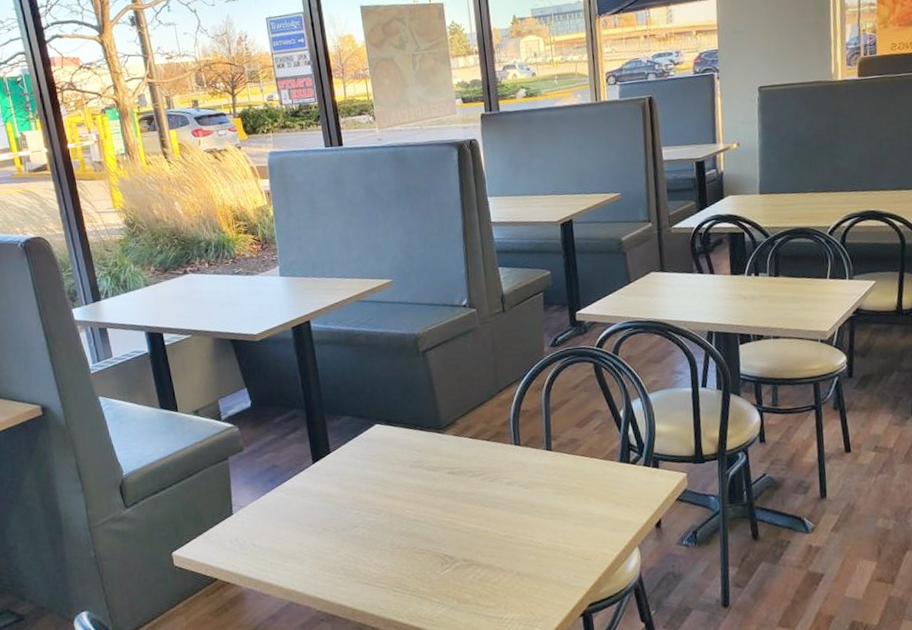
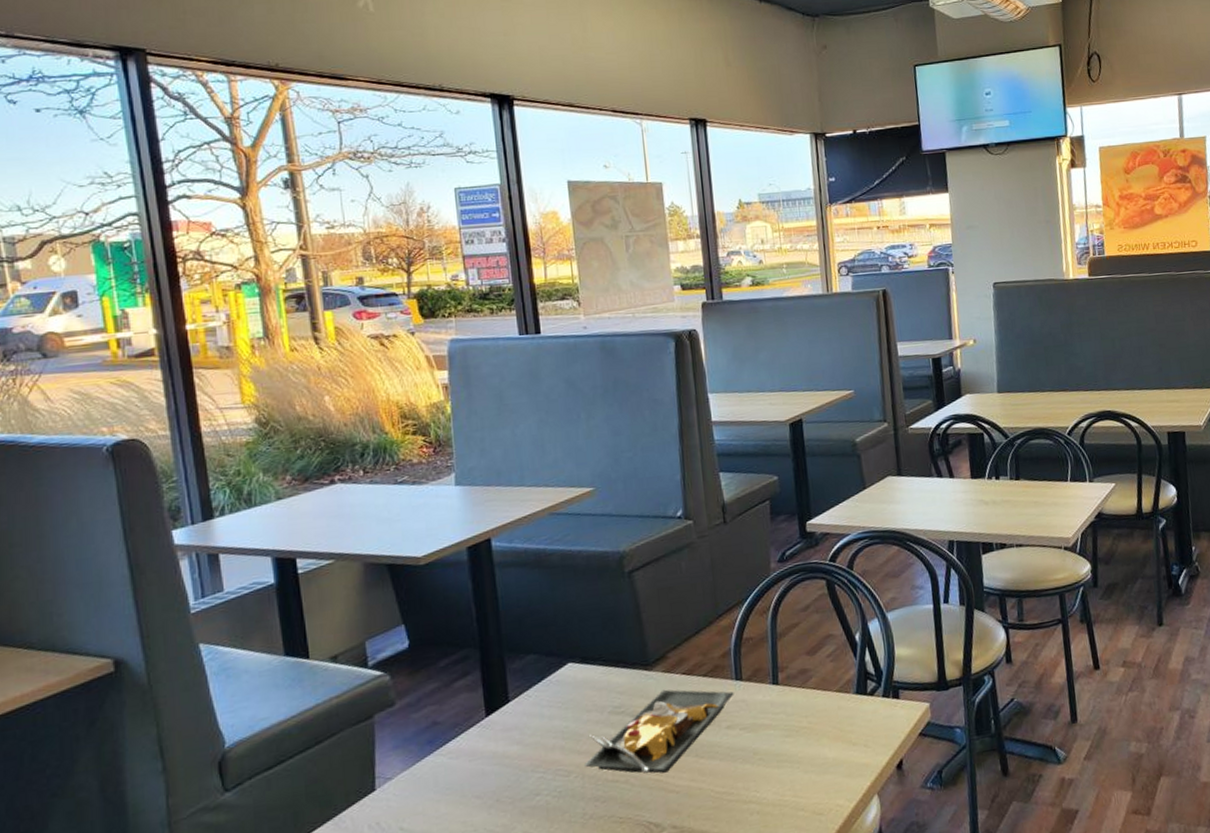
plate: none [390,449,514,517] -> present [583,689,734,774]

